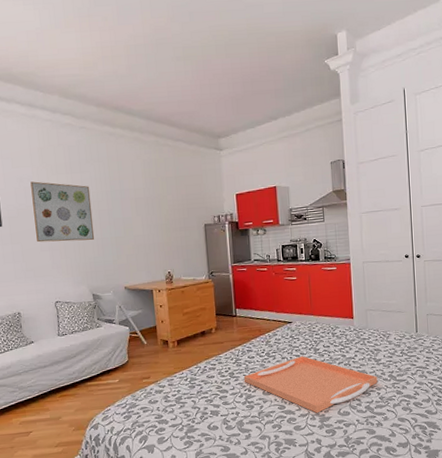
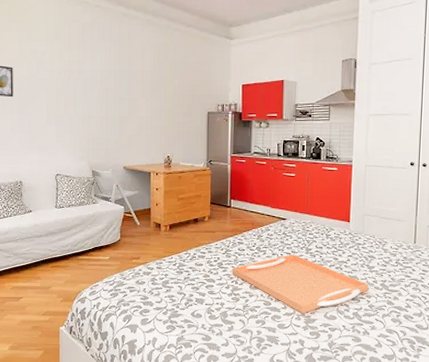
wall art: present [30,181,95,243] -> none [43,55,100,117]

